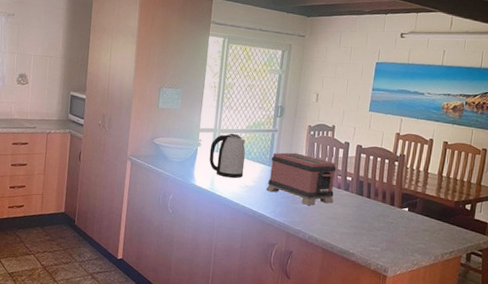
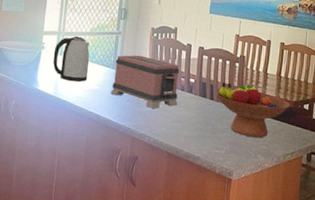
fruit bowl: none [373,180,452,237] -> present [215,81,291,138]

